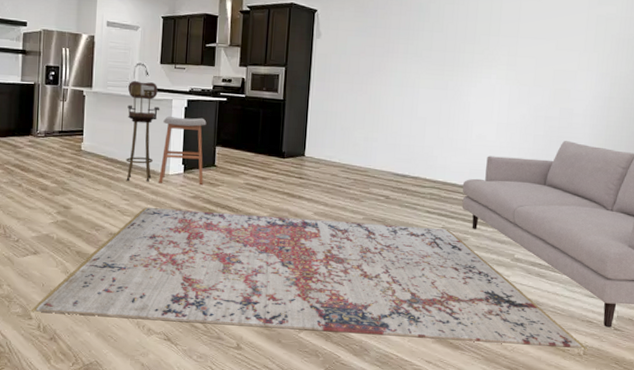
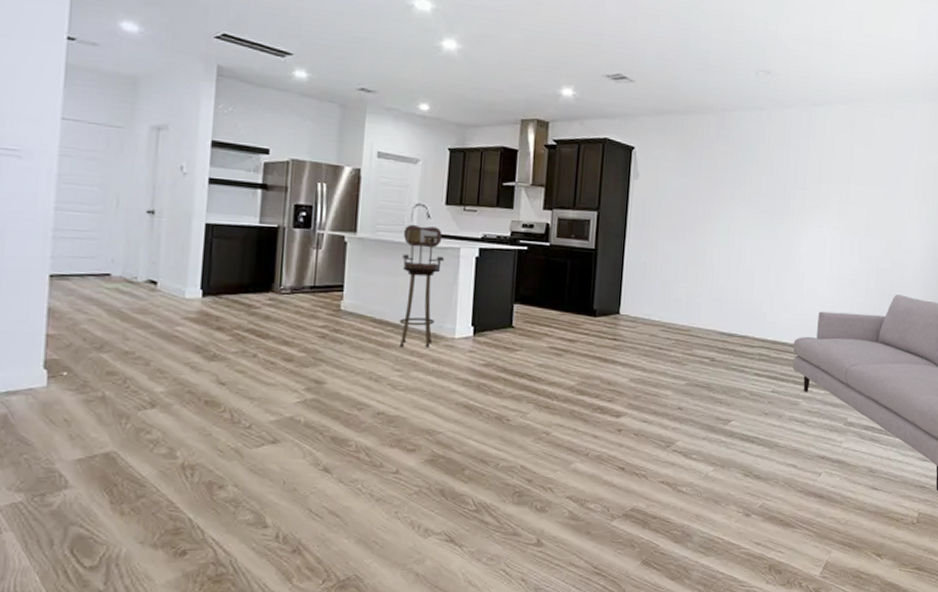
area rug: present [31,207,588,350] -> none [266,379,922,519]
stool: present [159,117,207,185] -> none [441,268,503,350]

